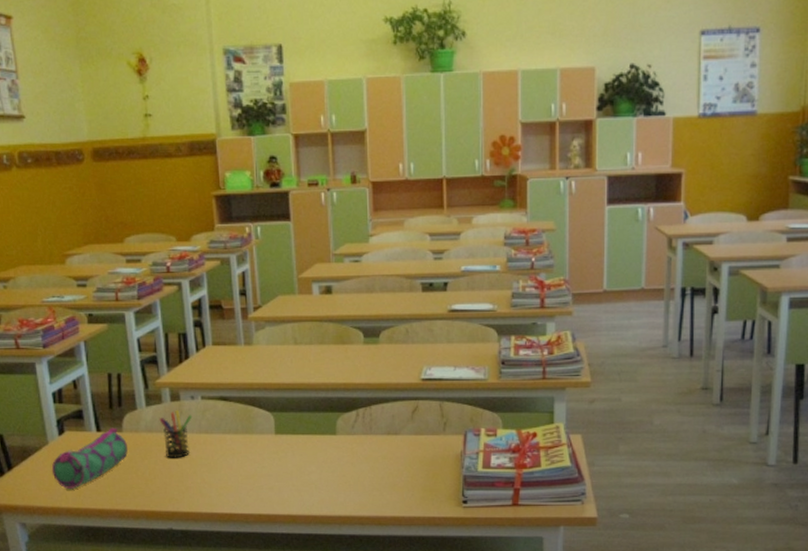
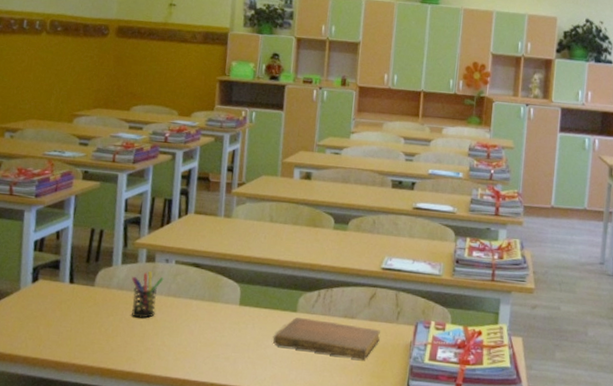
pencil case: present [51,427,128,490] -> none [17,280,97,338]
notebook: none [316,440,427,475] -> present [273,317,380,360]

